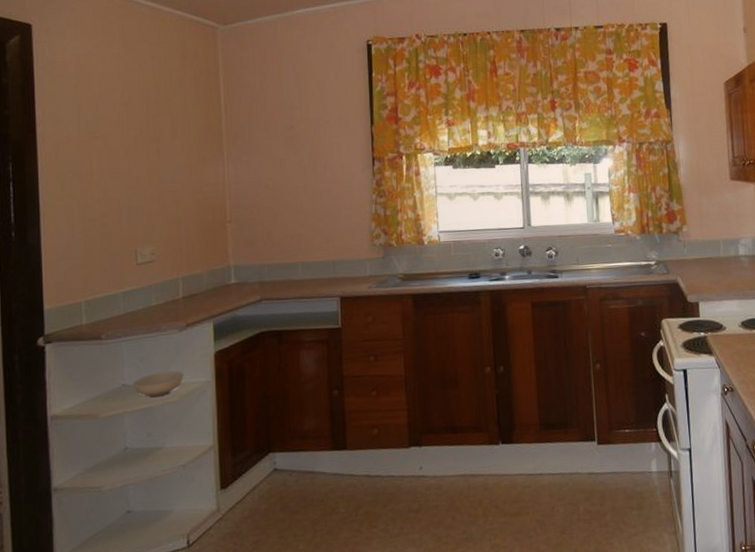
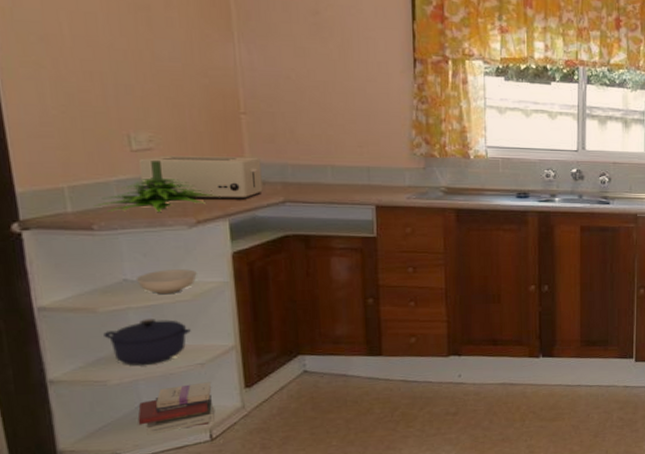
cooking pot: none [102,421,176,470] -> present [103,318,191,365]
plant: none [104,270,206,321] -> present [94,159,219,212]
books: none [125,484,193,544] -> present [137,382,215,436]
toaster: none [142,260,243,305] -> present [138,155,263,201]

